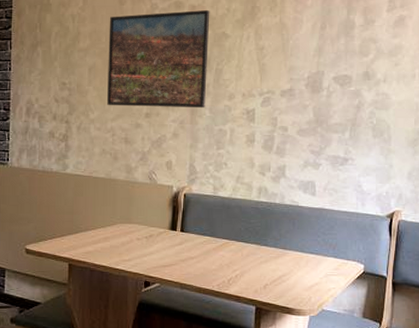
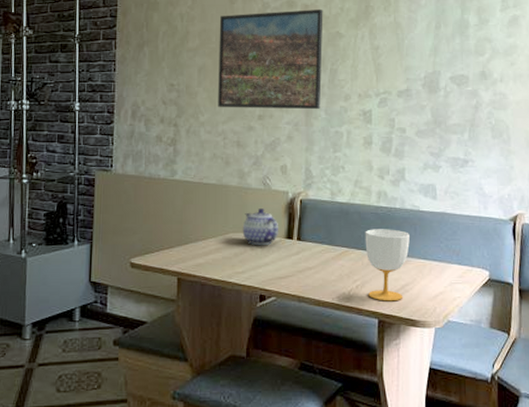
teapot: none [129,201,163,236] -> present [242,208,278,246]
cup: none [245,222,288,291] -> present [365,229,410,301]

